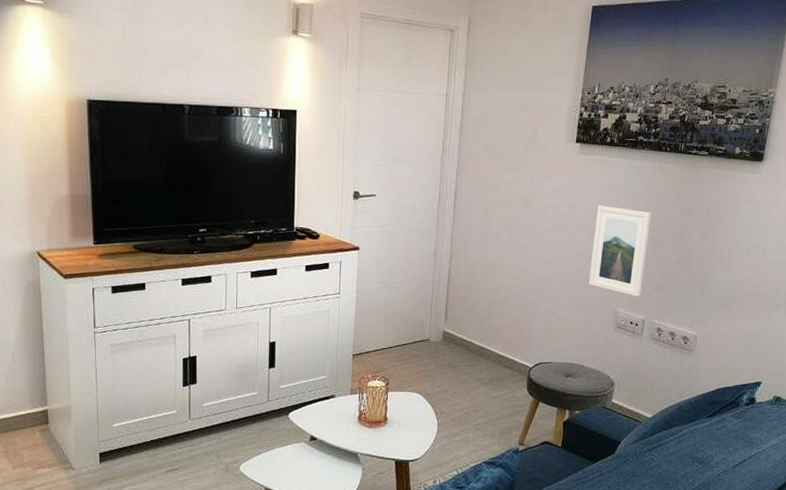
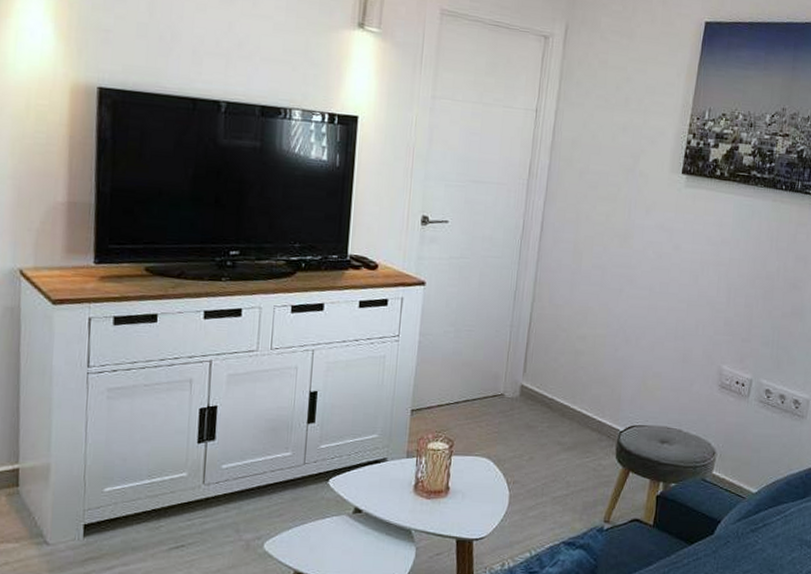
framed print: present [588,205,652,297] -> none [690,246,764,353]

